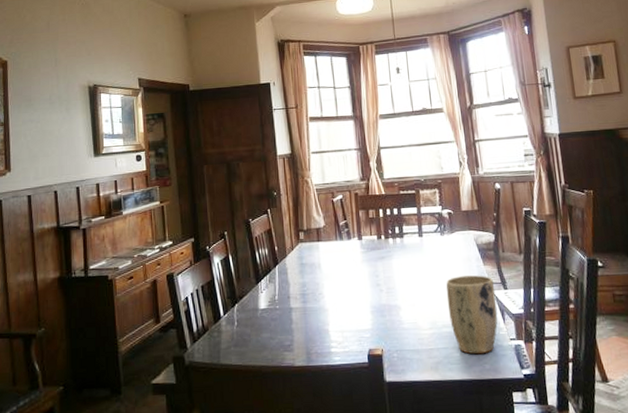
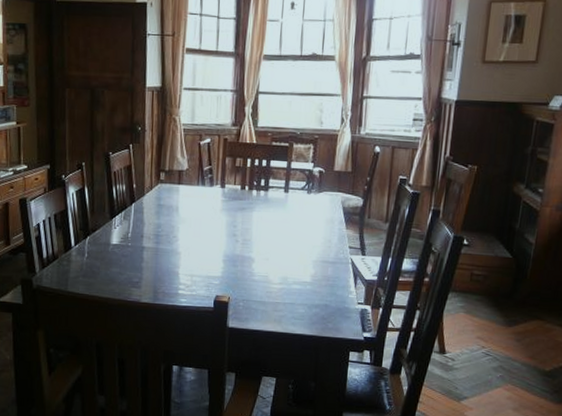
plant pot: present [446,275,498,355] -> none [301,236,353,314]

